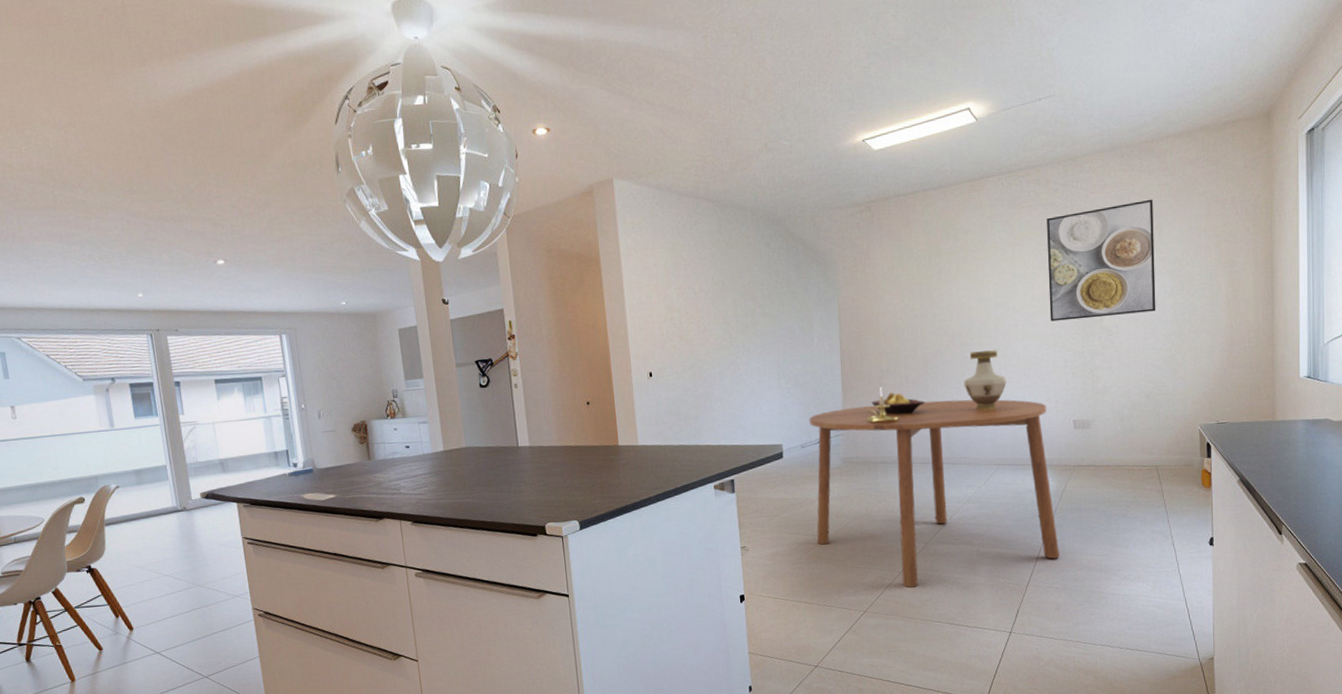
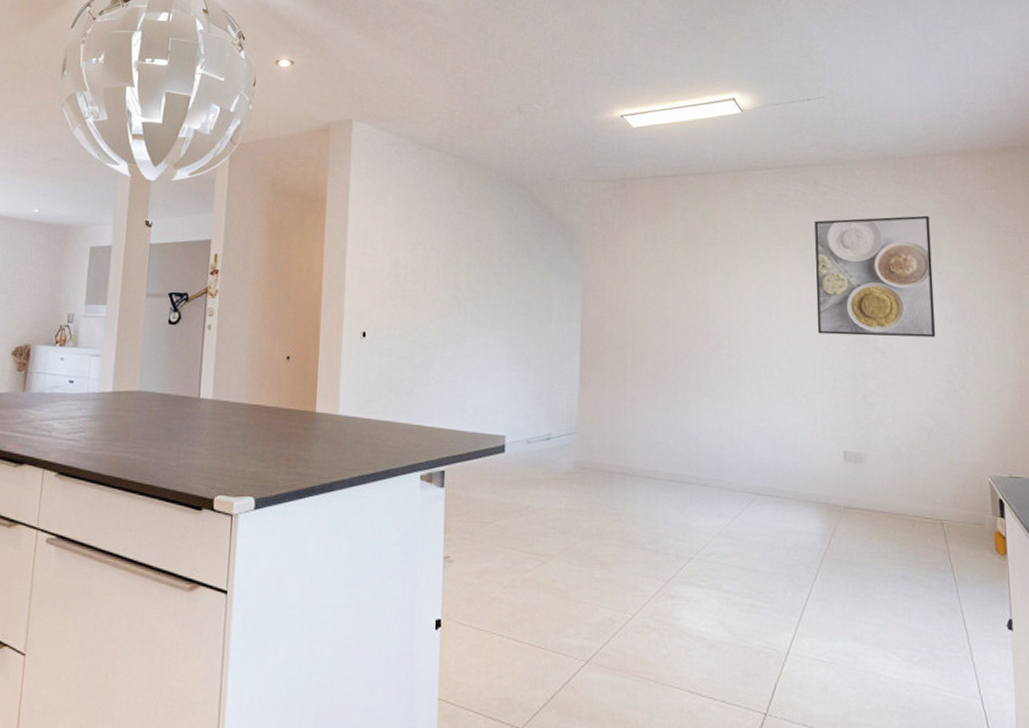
dining table: present [809,399,1059,588] -> none [535,402,827,637]
candle holder: present [866,387,900,424] -> none [605,383,644,427]
fruit bowl: present [871,393,925,415] -> none [612,391,673,420]
vase: present [964,350,1007,411] -> none [719,356,768,426]

